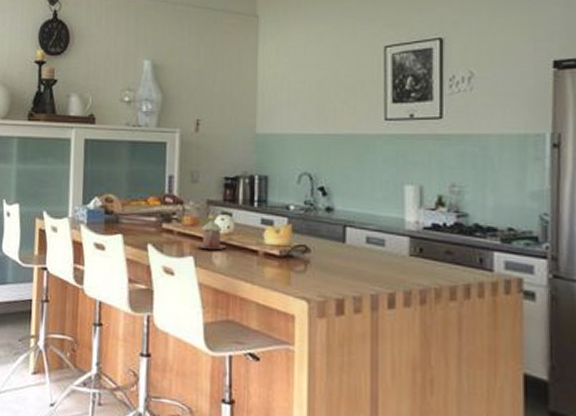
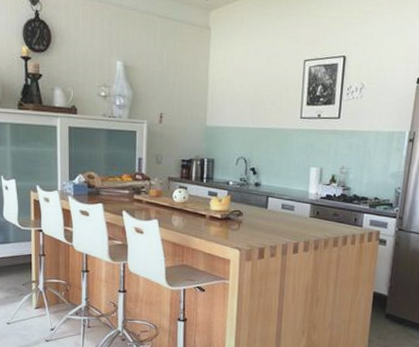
mug: present [197,214,226,251] -> none [161,188,182,215]

